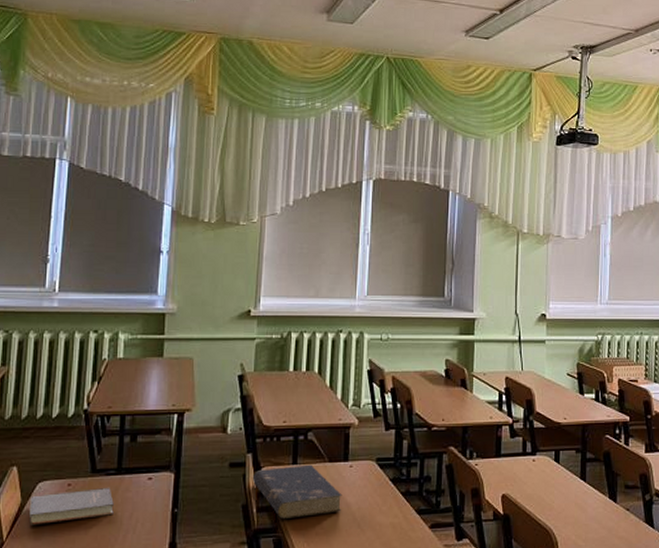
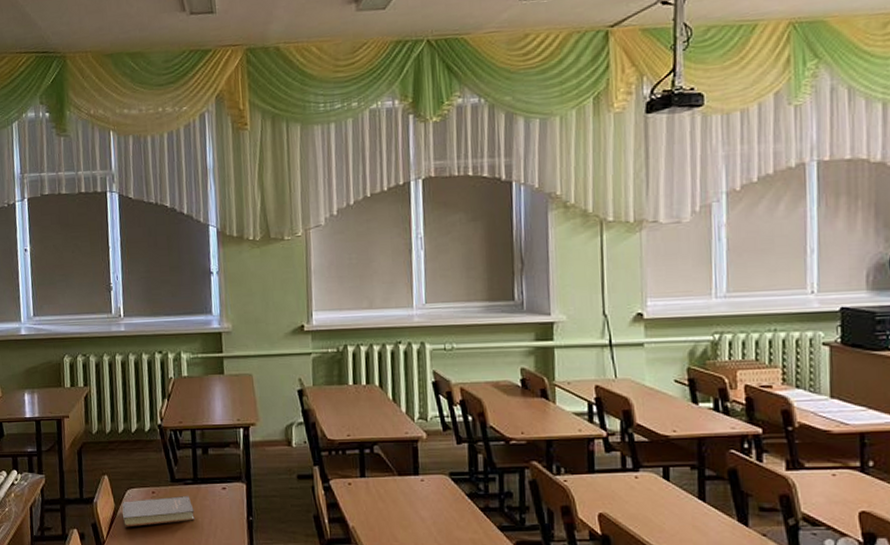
book: present [253,464,342,519] -> none [322,477,416,530]

